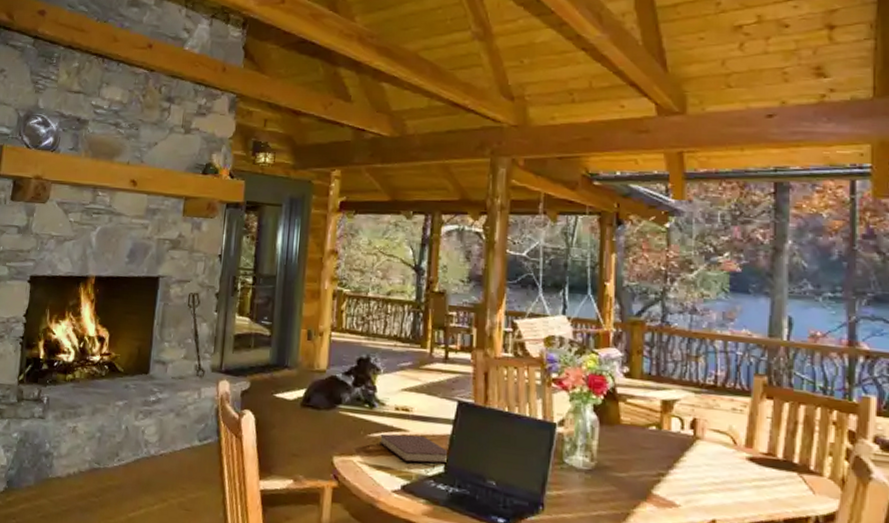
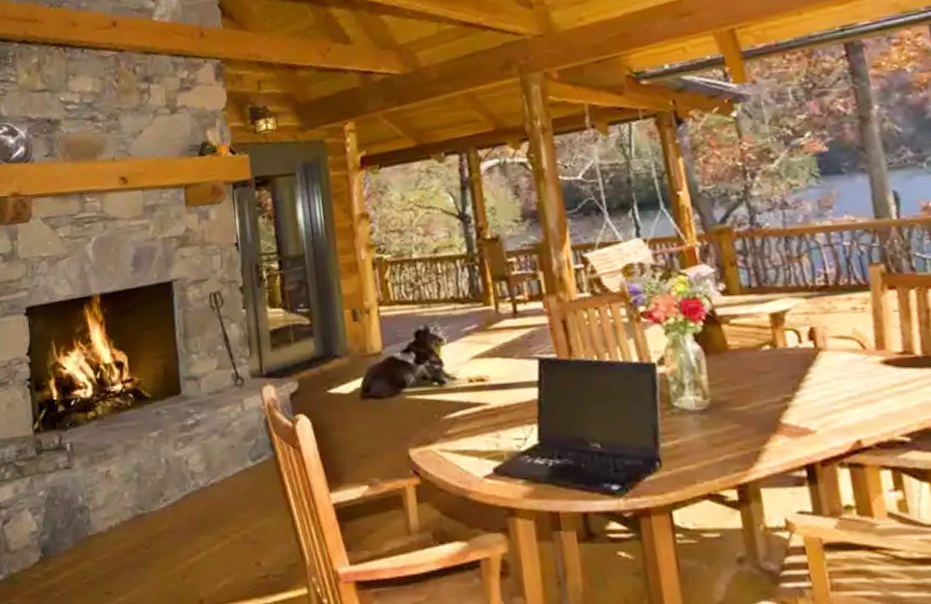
notebook: present [380,433,449,464] -> none [457,406,539,440]

